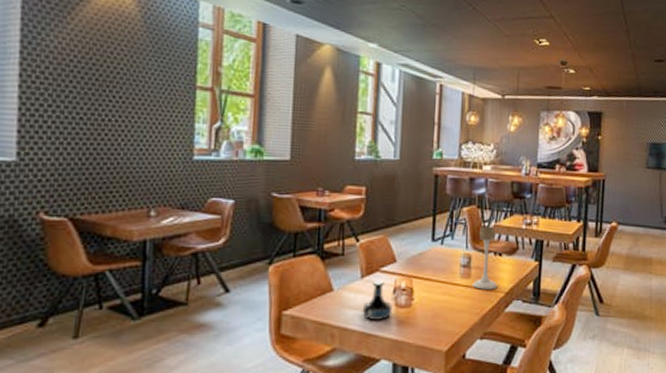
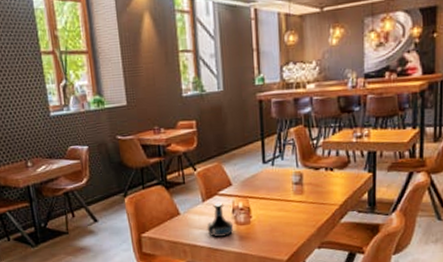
candle holder: present [472,226,498,290] -> none [306,143,331,204]

